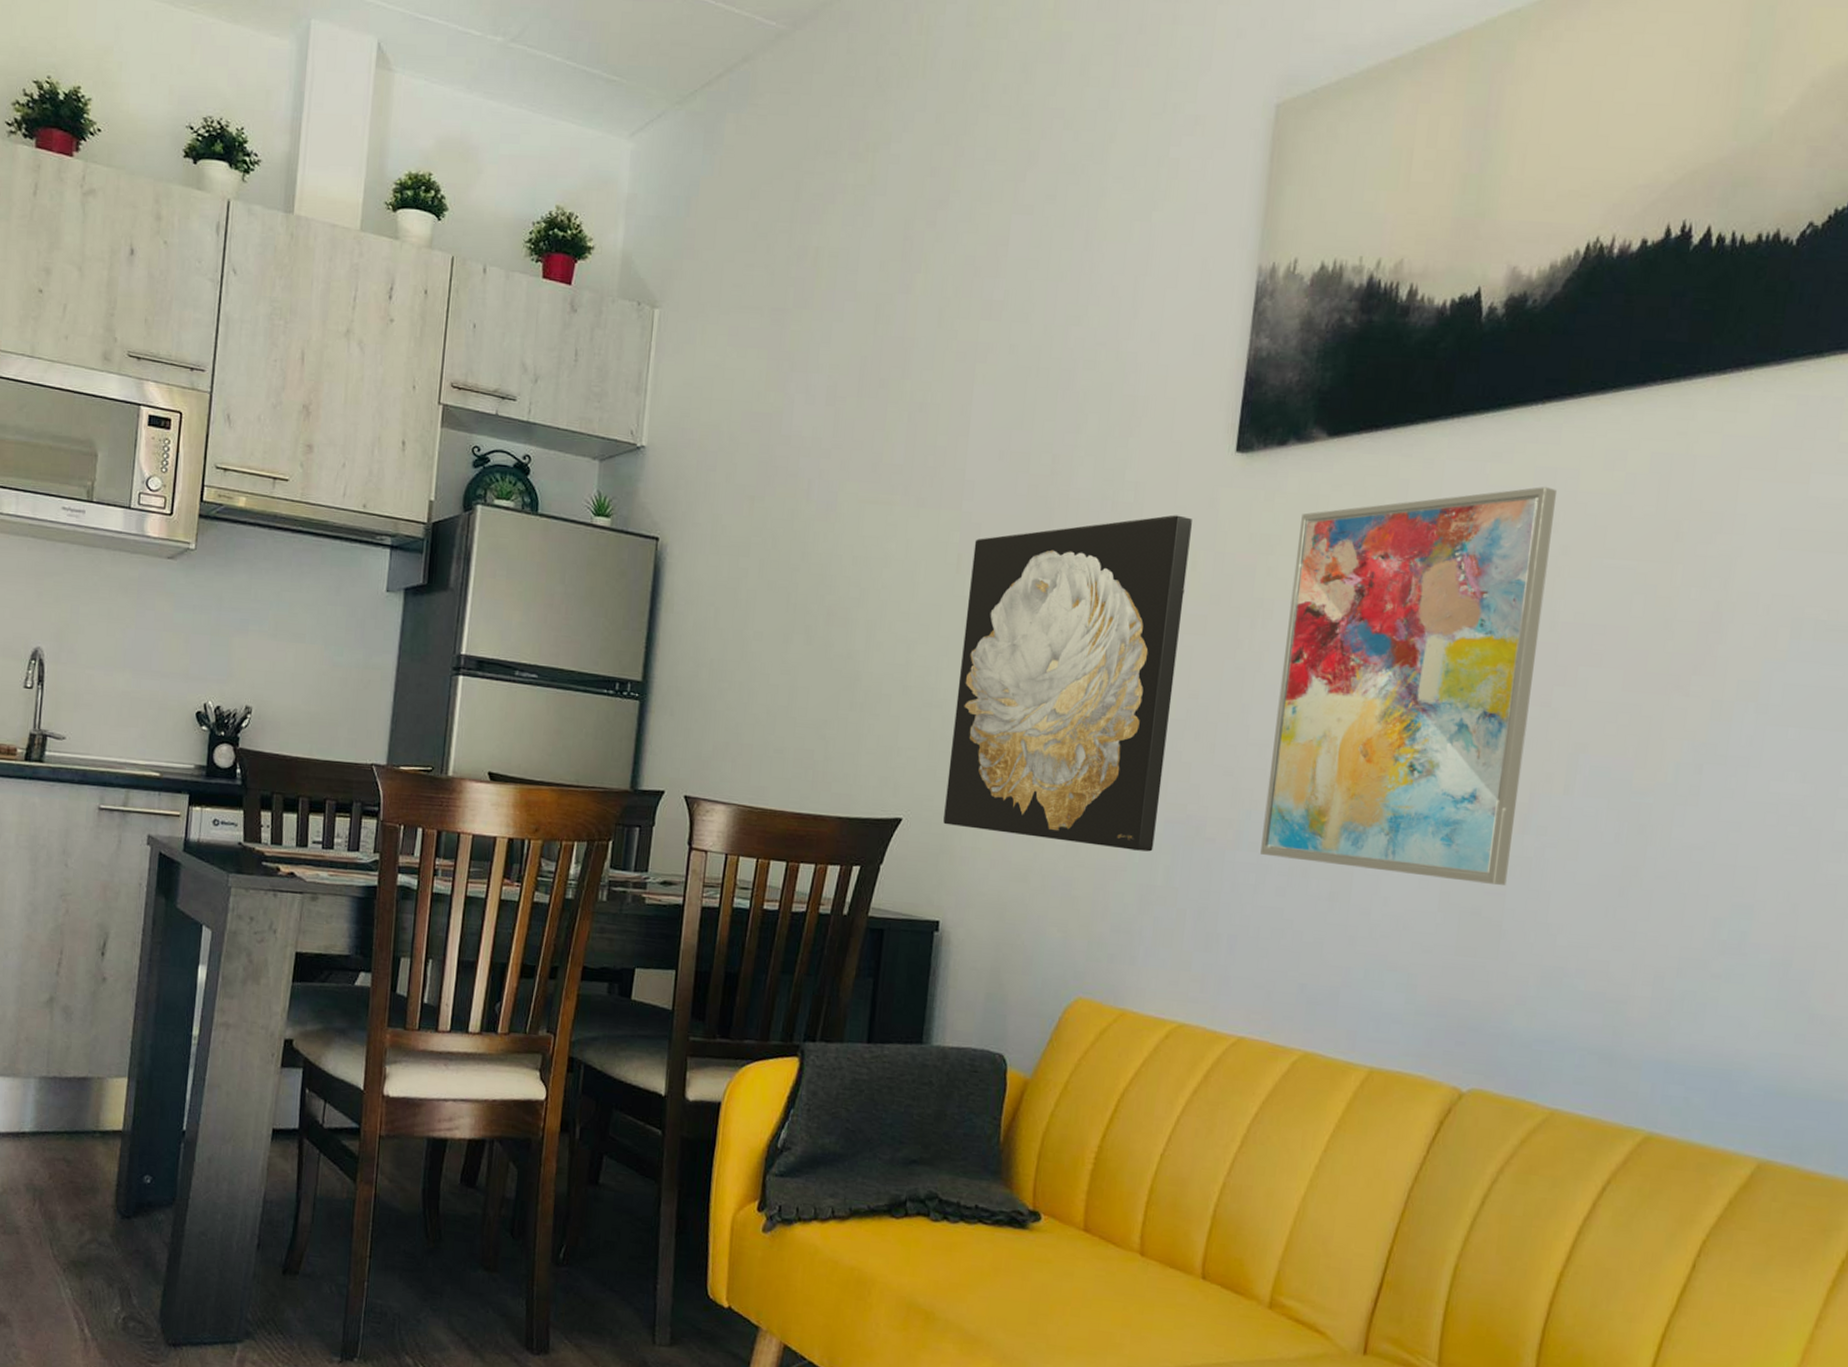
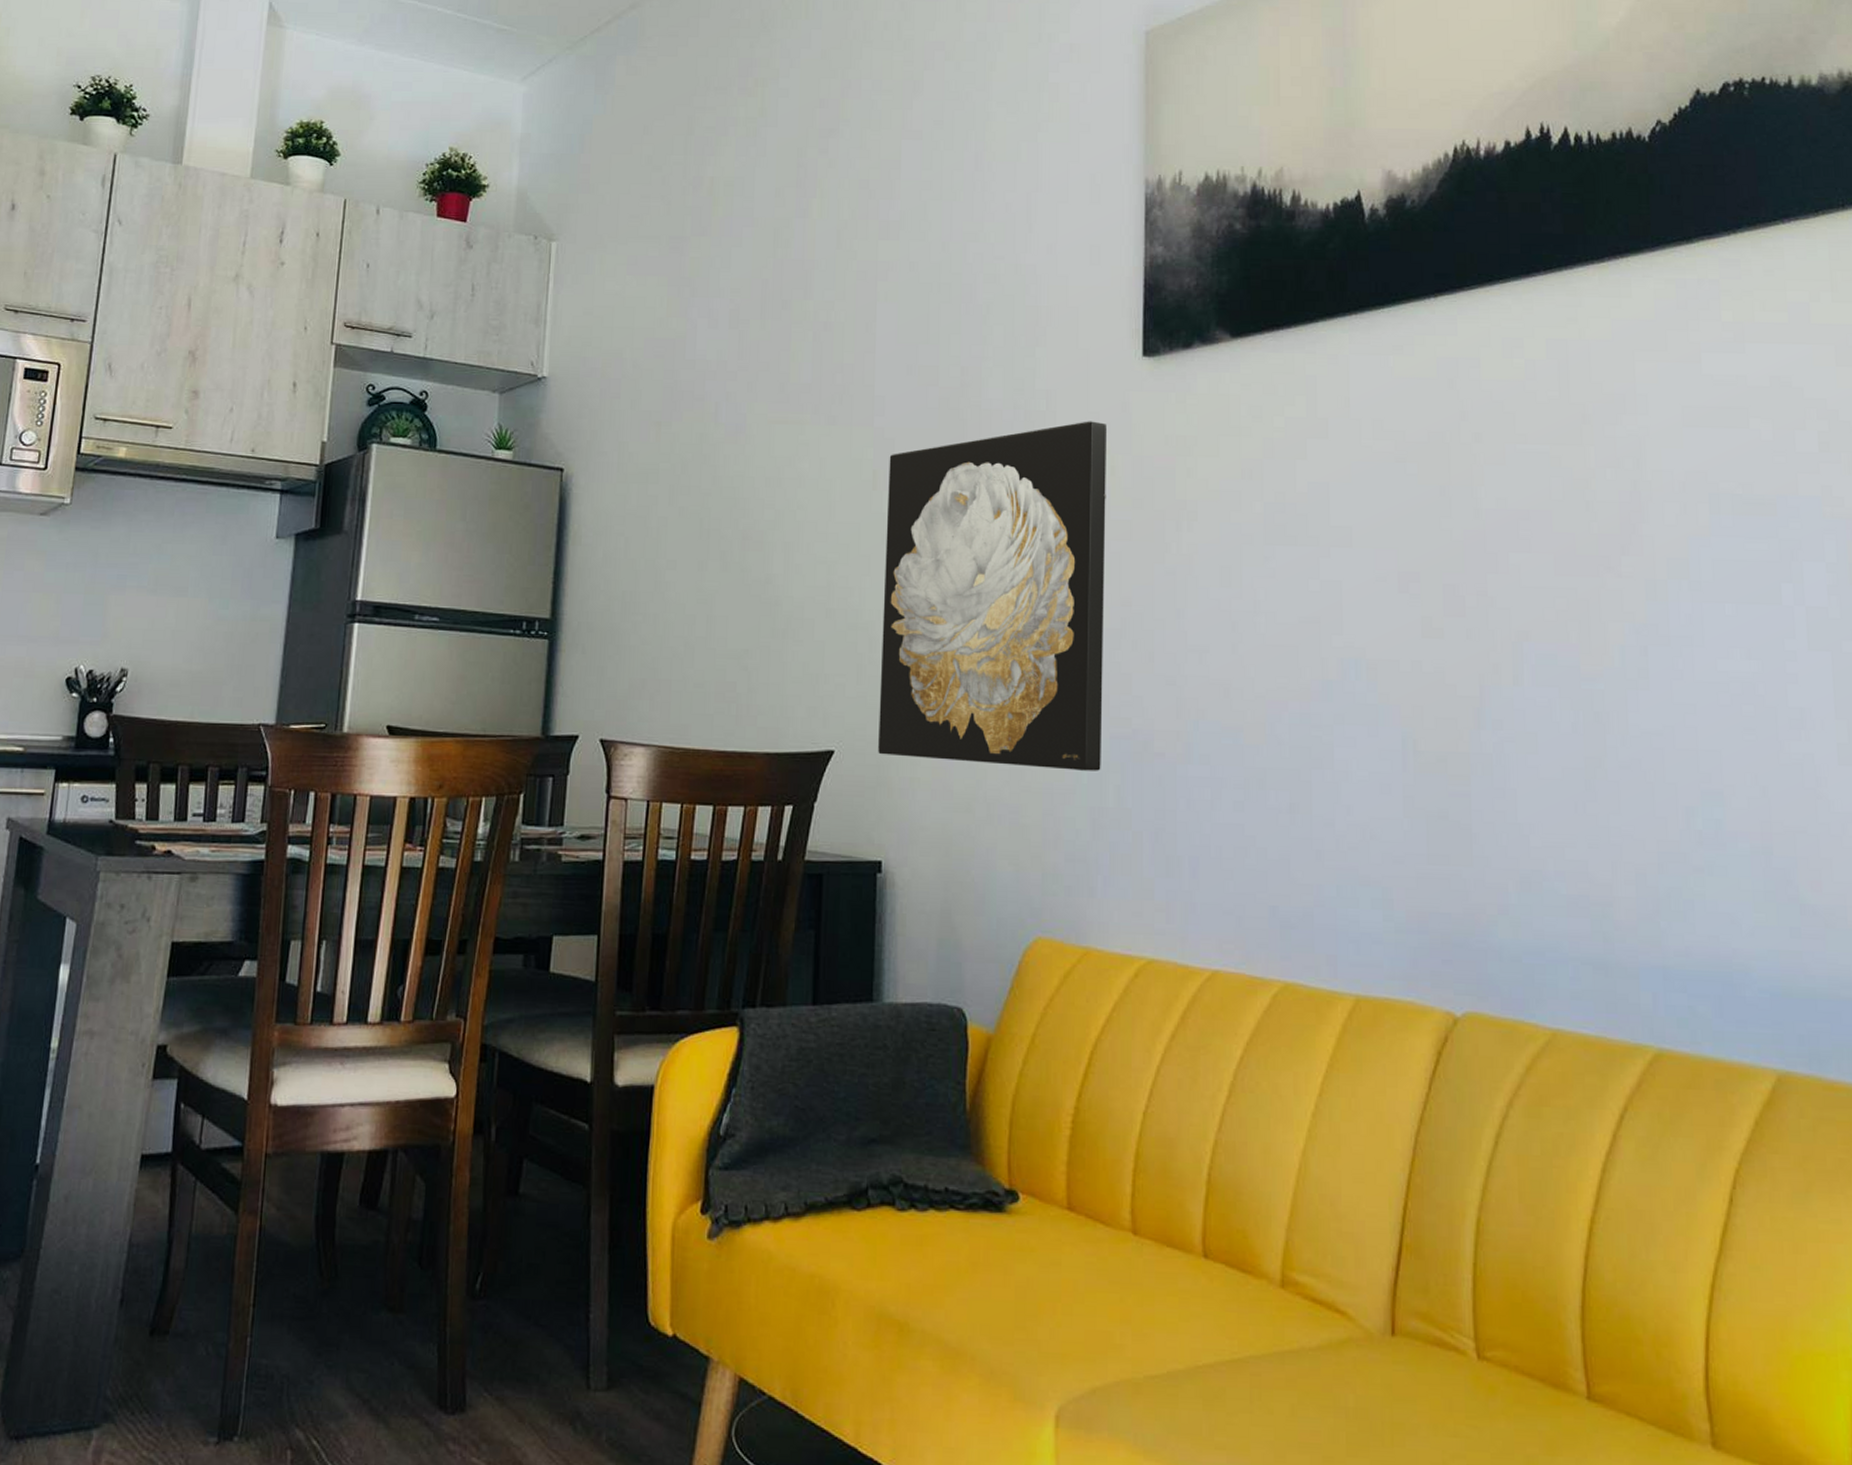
wall art: present [1260,487,1558,885] -> none [1212,377,1469,785]

